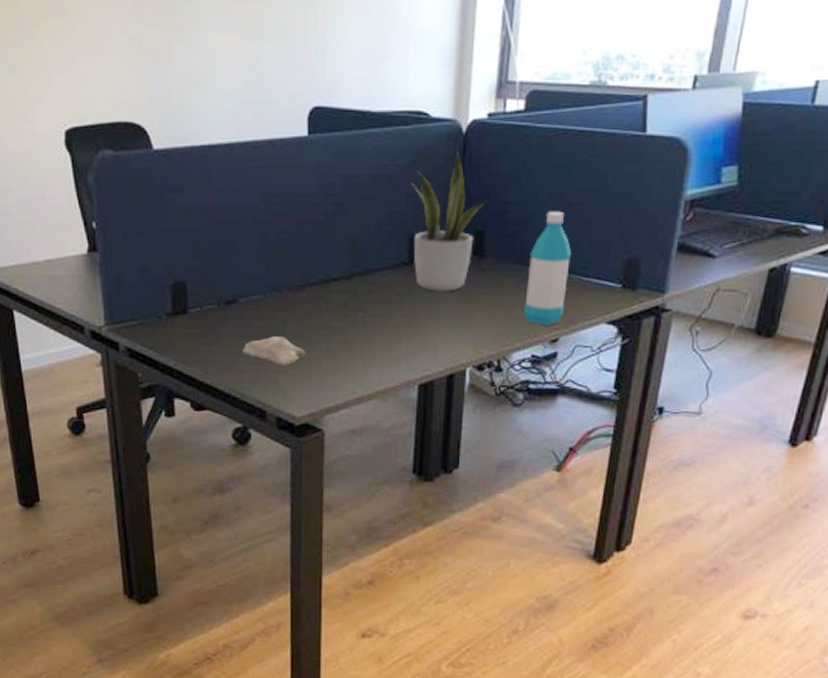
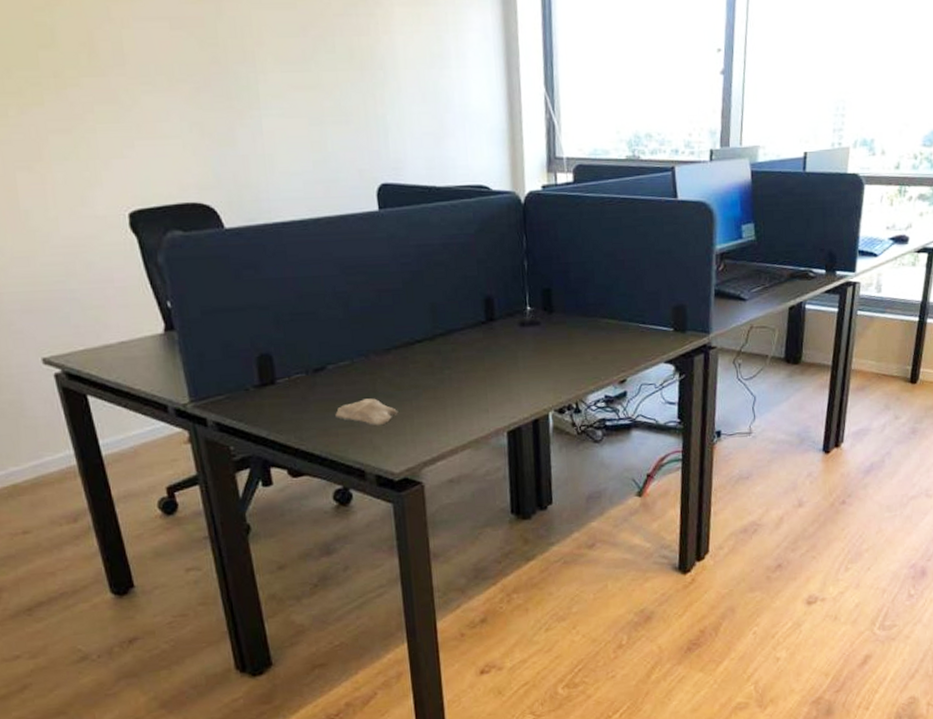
potted plant: present [411,152,487,292] -> none [480,220,550,346]
water bottle: present [524,211,571,325] -> none [592,268,628,368]

